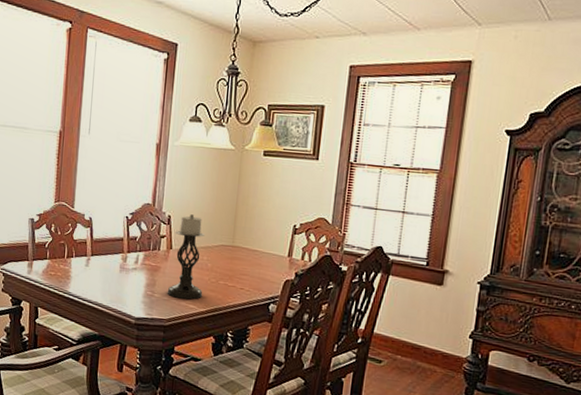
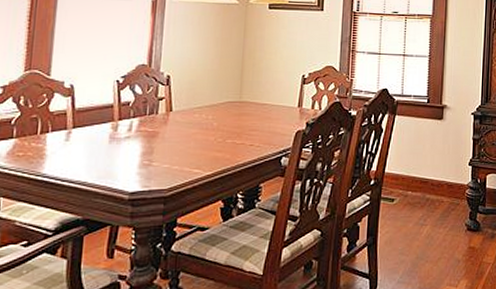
candle holder: present [167,214,205,300] -> none [167,72,209,164]

